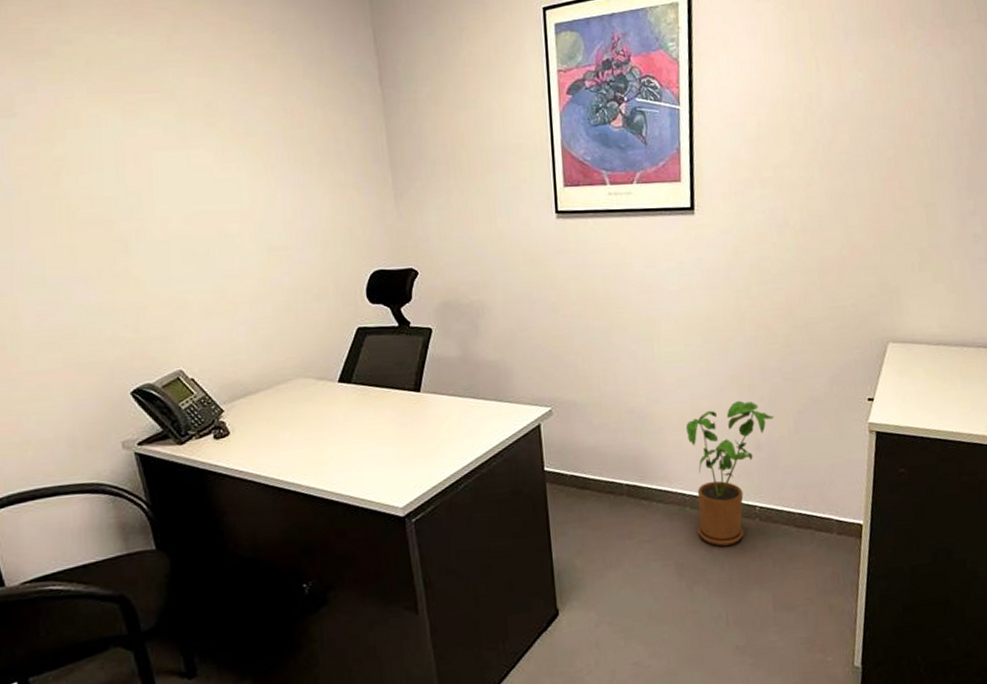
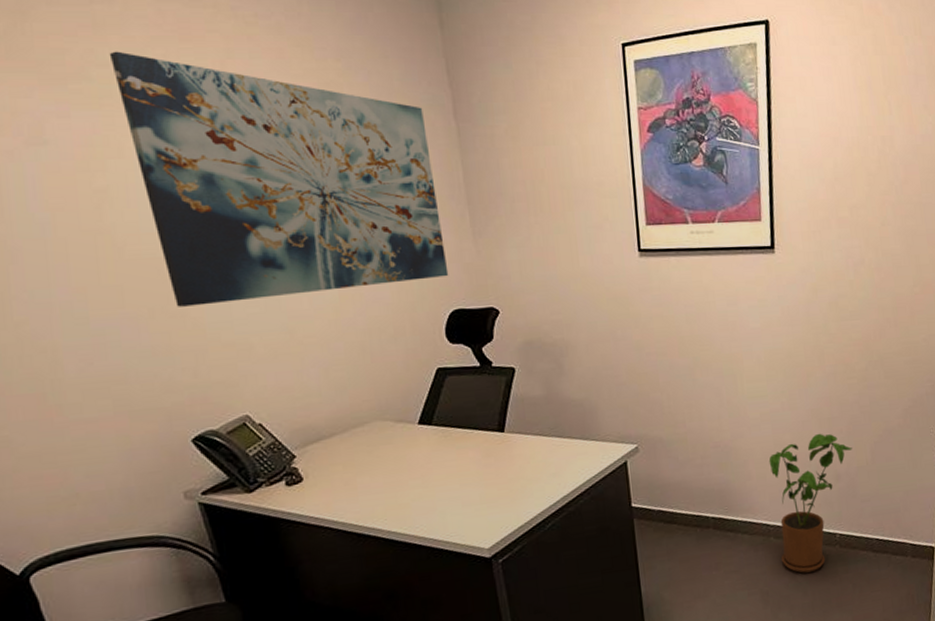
wall art: none [71,29,371,267] -> present [109,51,449,307]

